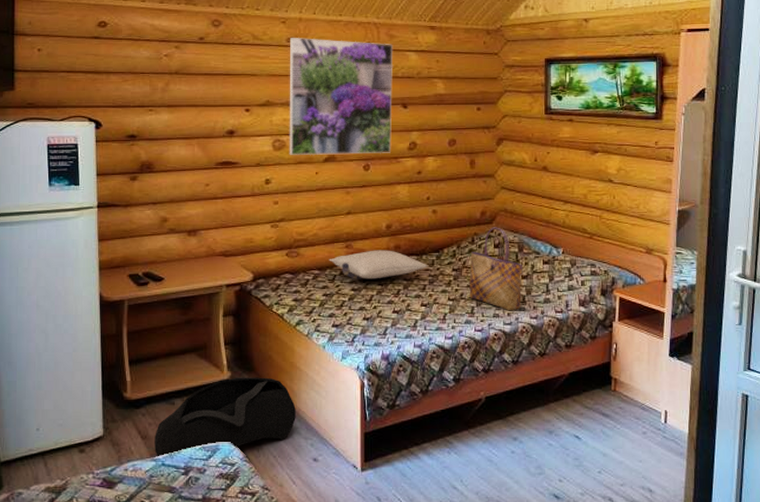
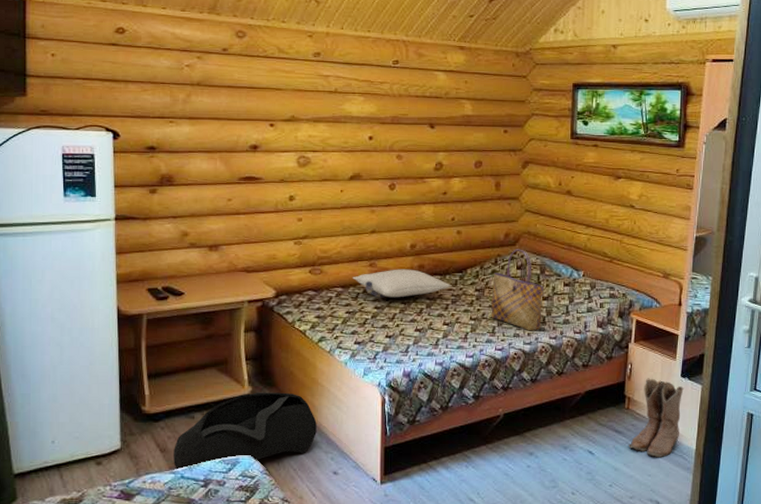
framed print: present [289,38,394,156] -> none [314,52,422,174]
boots: none [617,358,673,442] -> present [629,378,684,457]

